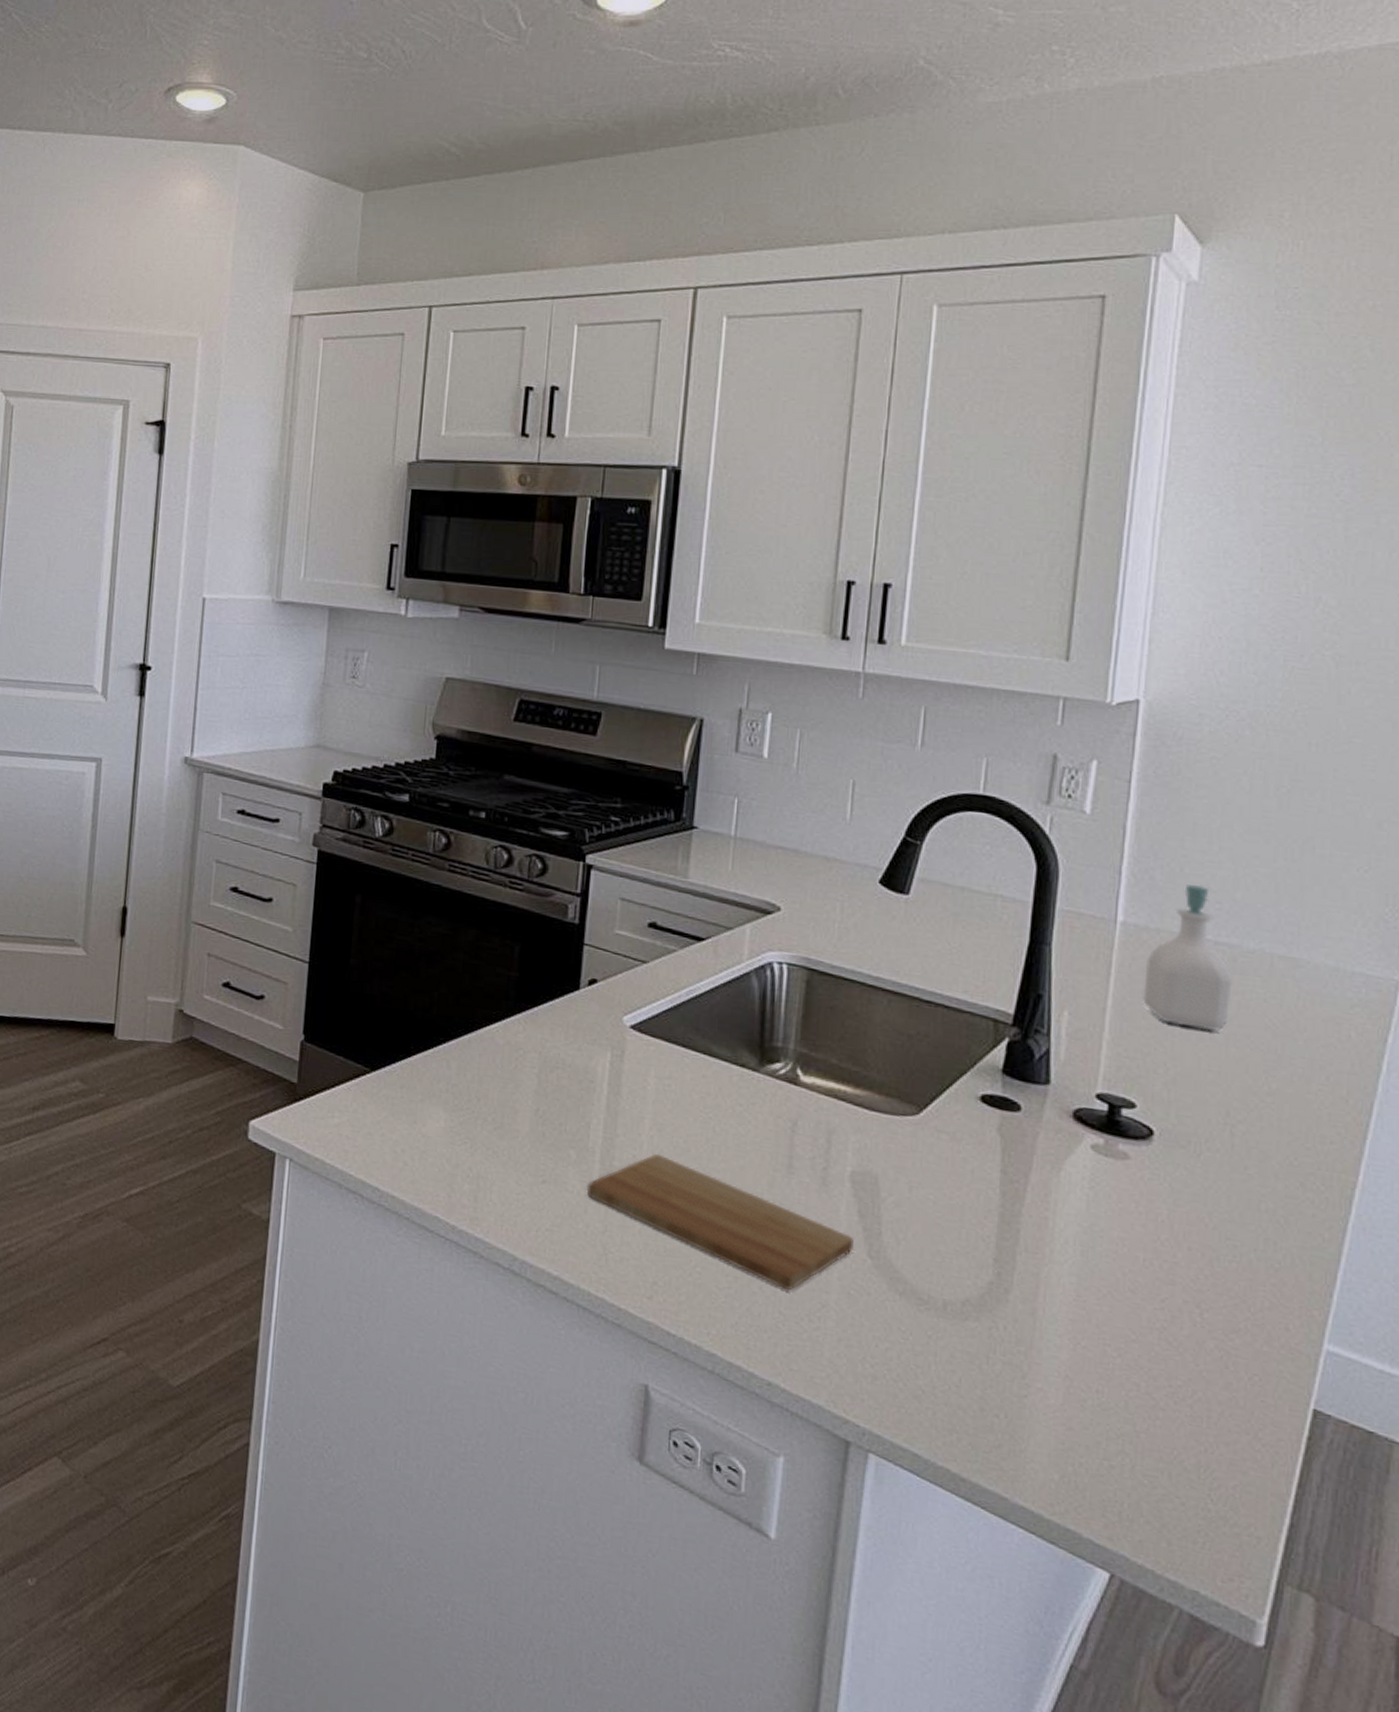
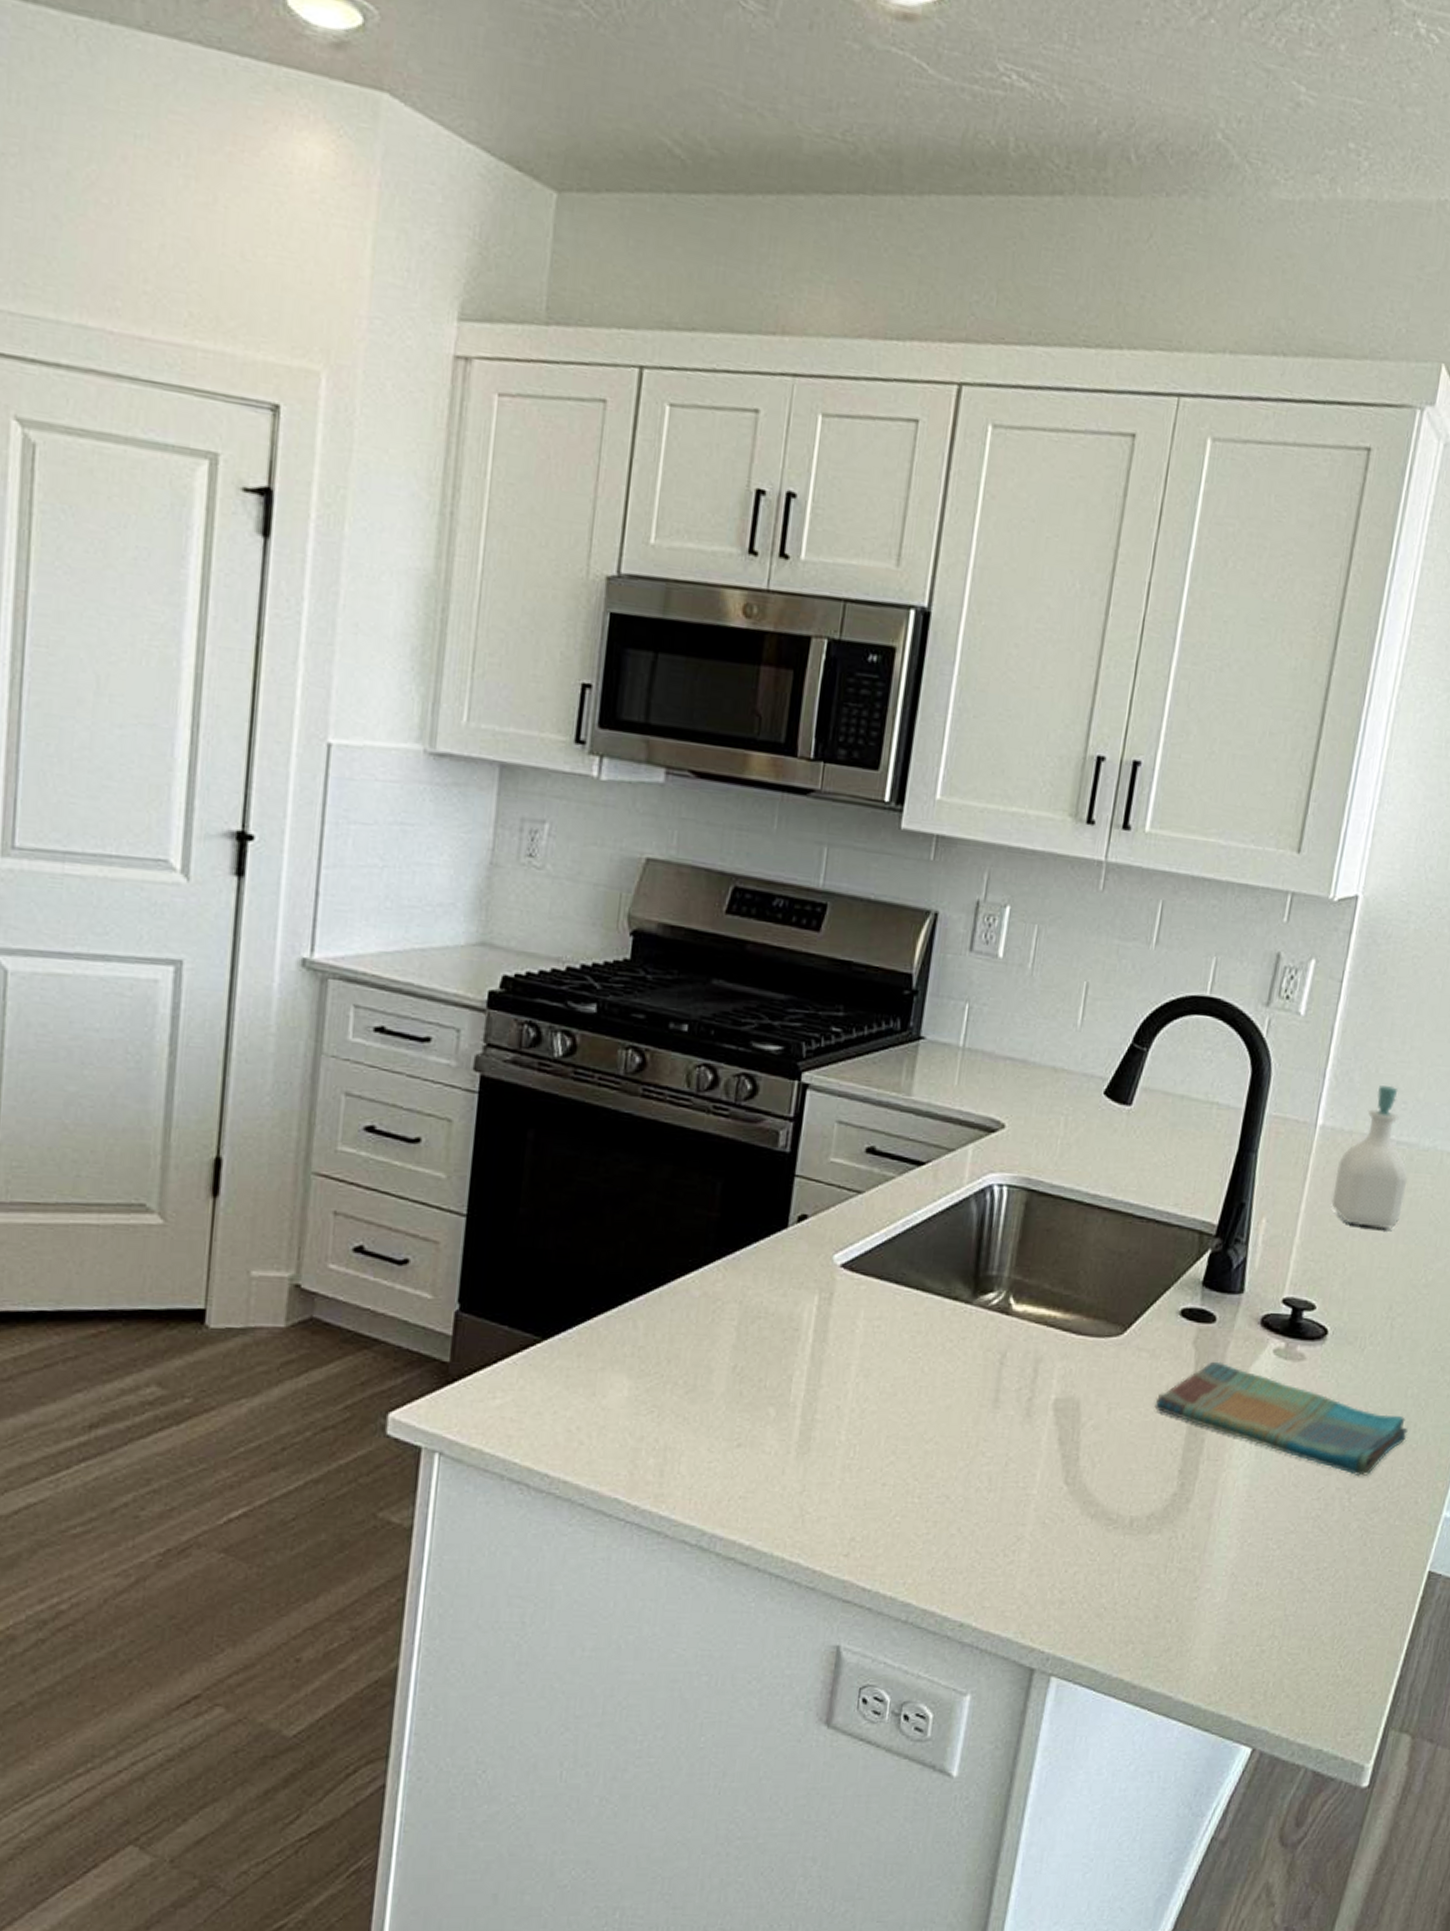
cutting board: present [586,1154,854,1291] -> none [785,1402,1053,1528]
dish towel: none [960,1150,1266,1292] -> present [1154,1361,1408,1477]

